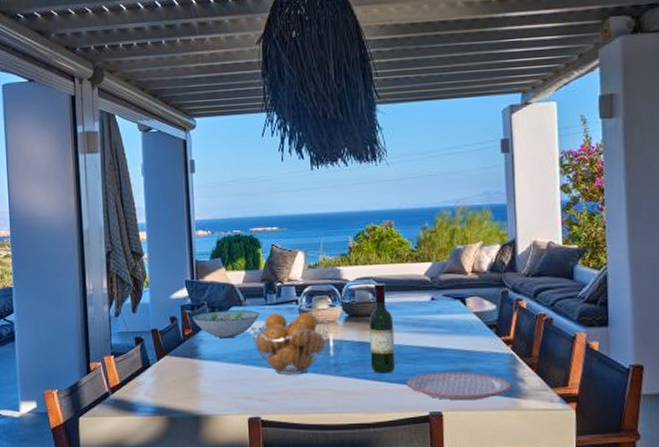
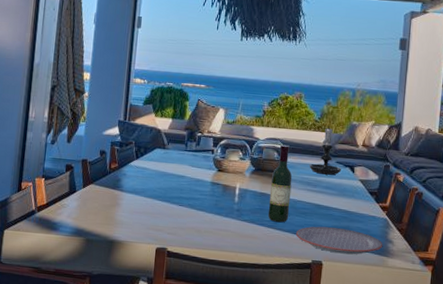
decorative bowl: present [191,310,261,339] -> none [119,150,180,176]
fruit basket: present [250,313,329,374] -> none [168,158,237,215]
candle holder: none [411,253,451,312] -> present [309,125,342,175]

